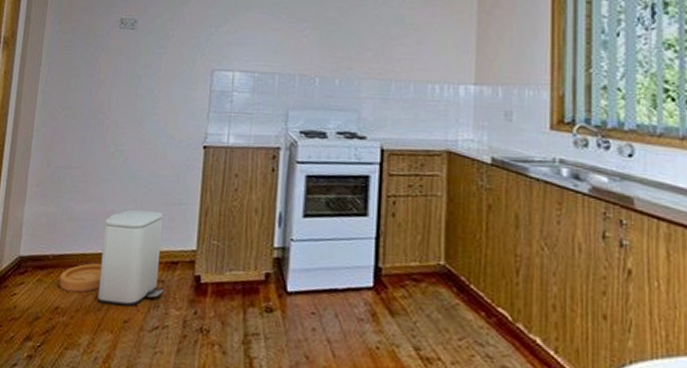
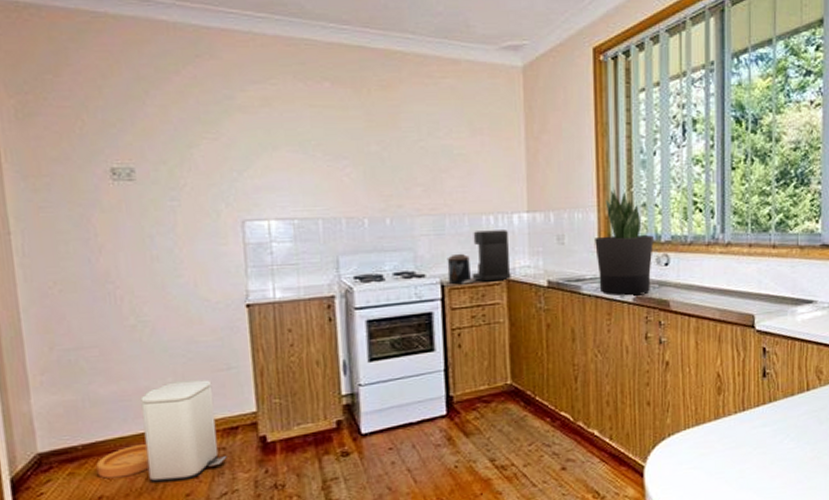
canister: none [388,119,415,151] -> present [447,253,475,285]
coffee maker: none [412,99,454,152] -> present [472,230,511,282]
planter: none [546,66,615,187] -> present [595,186,653,297]

